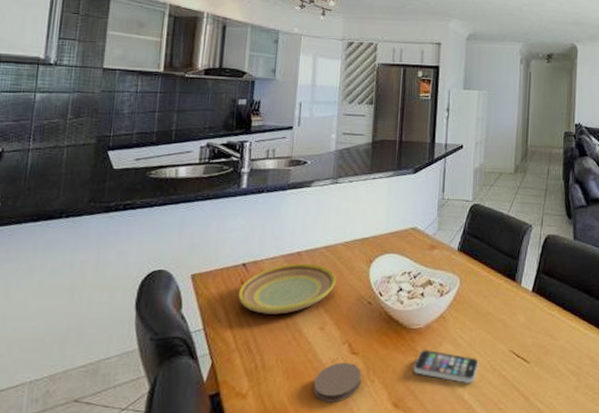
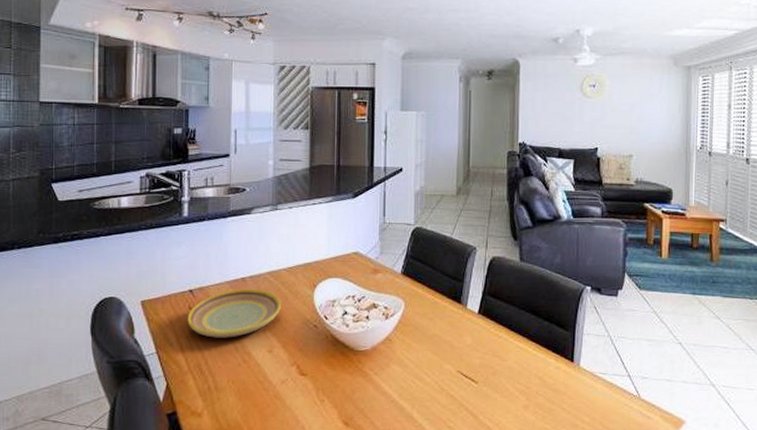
coaster: present [313,363,362,402] -> none [266,383,311,421]
smartphone: present [413,350,479,384] -> none [361,371,427,404]

